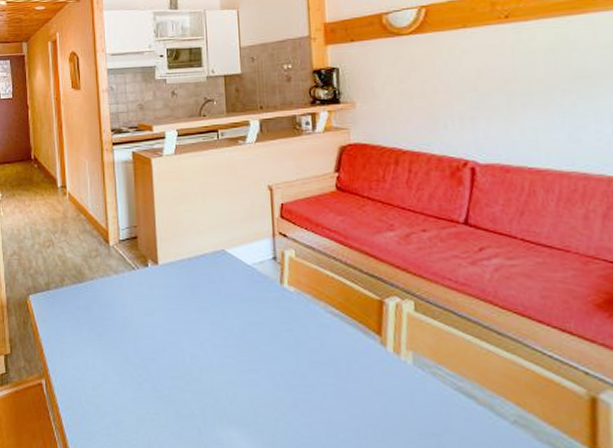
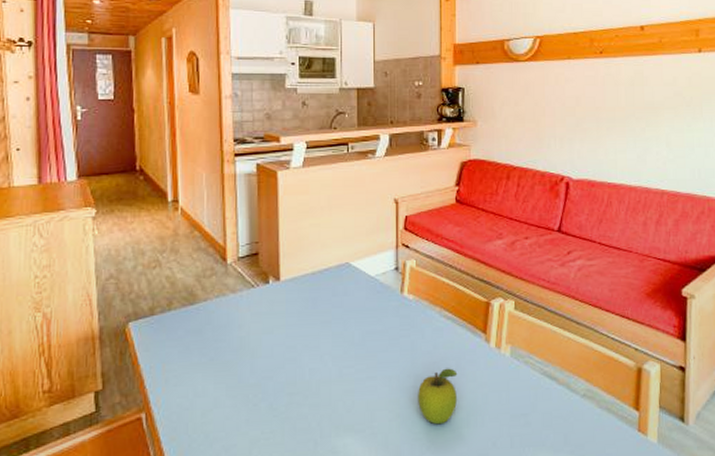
fruit: none [305,369,351,432] -> present [418,368,458,425]

